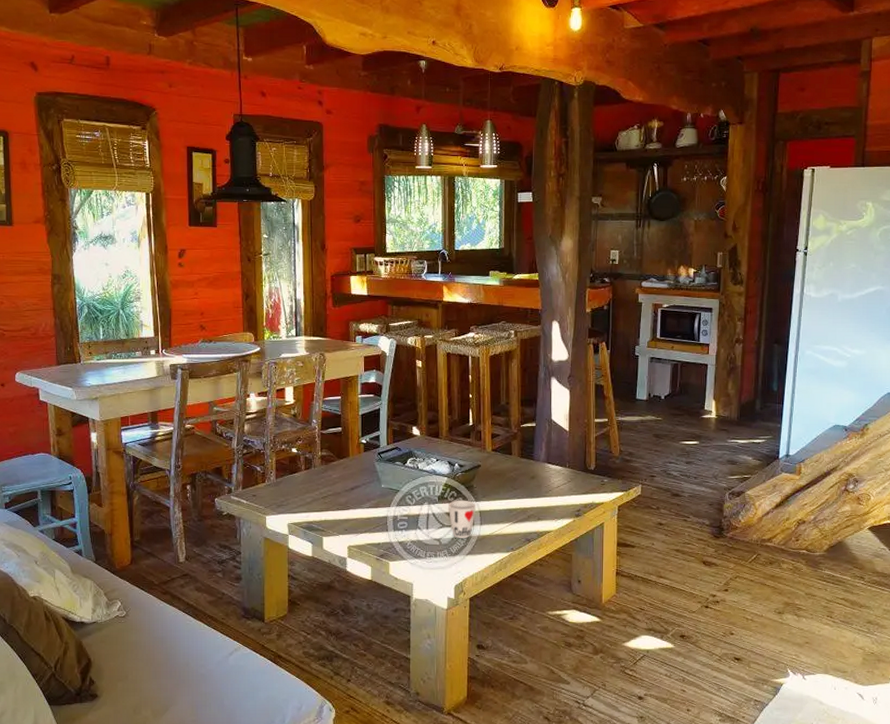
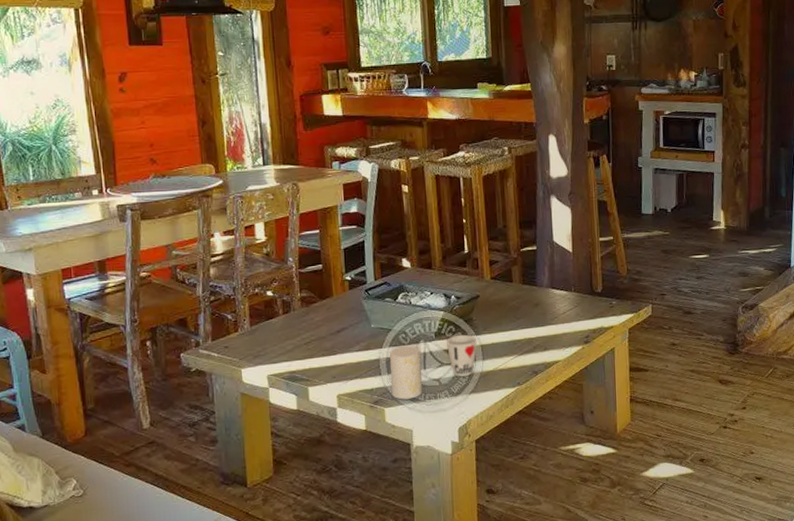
cup: none [396,506,424,555] -> present [389,345,422,400]

